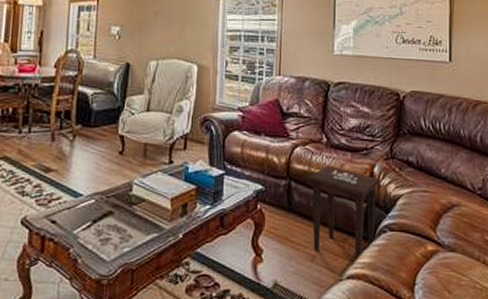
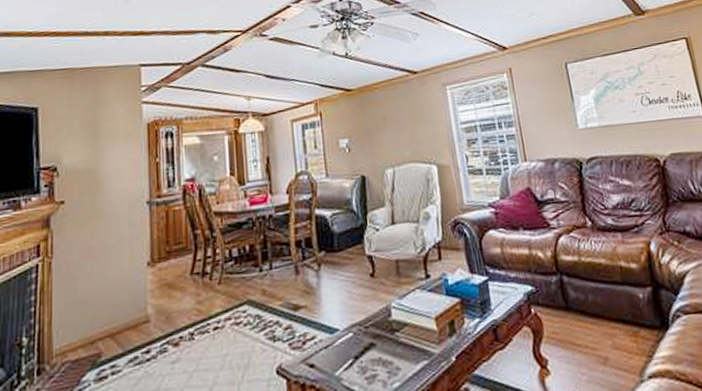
side table: present [307,165,381,259] -> none [579,251,669,354]

